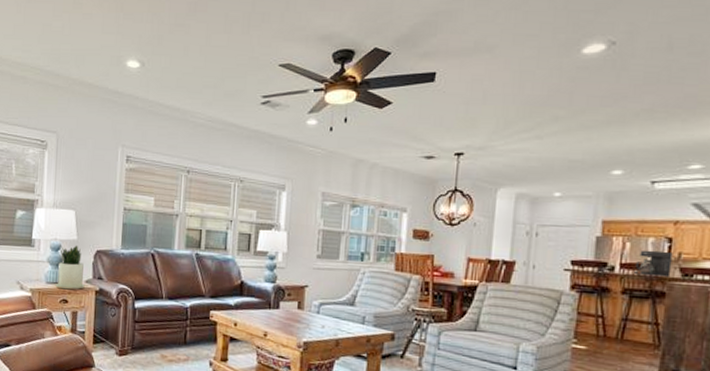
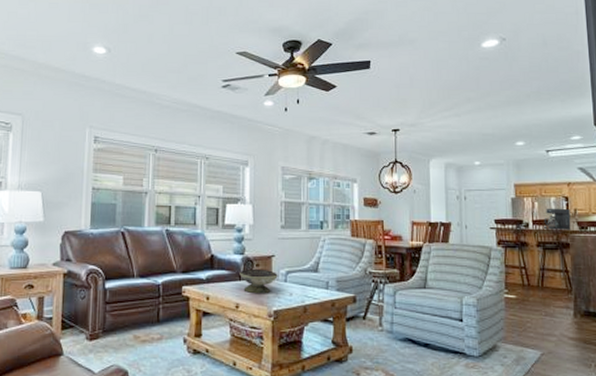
planter: present [55,244,85,290] -> none [20,227,52,274]
decorative bowl: none [269,297,310,325] -> present [240,268,278,294]

